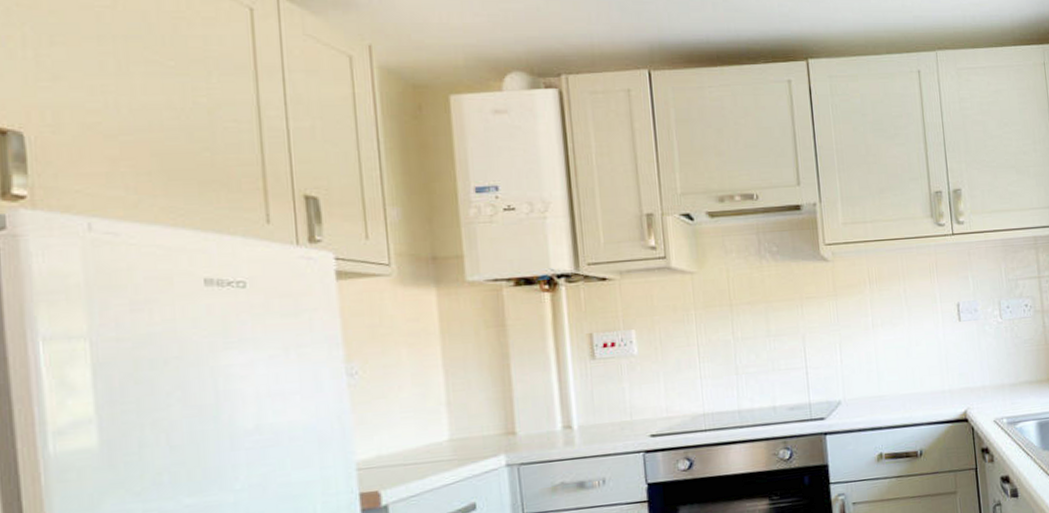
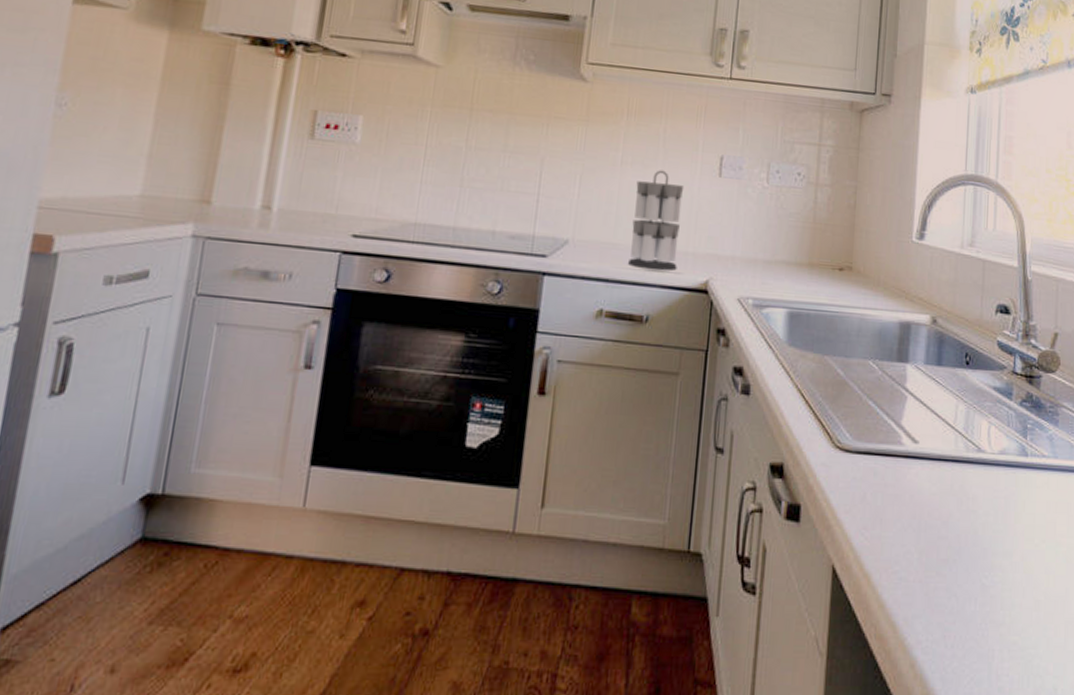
spice rack: none [889,325,938,413] -> present [627,170,685,272]

